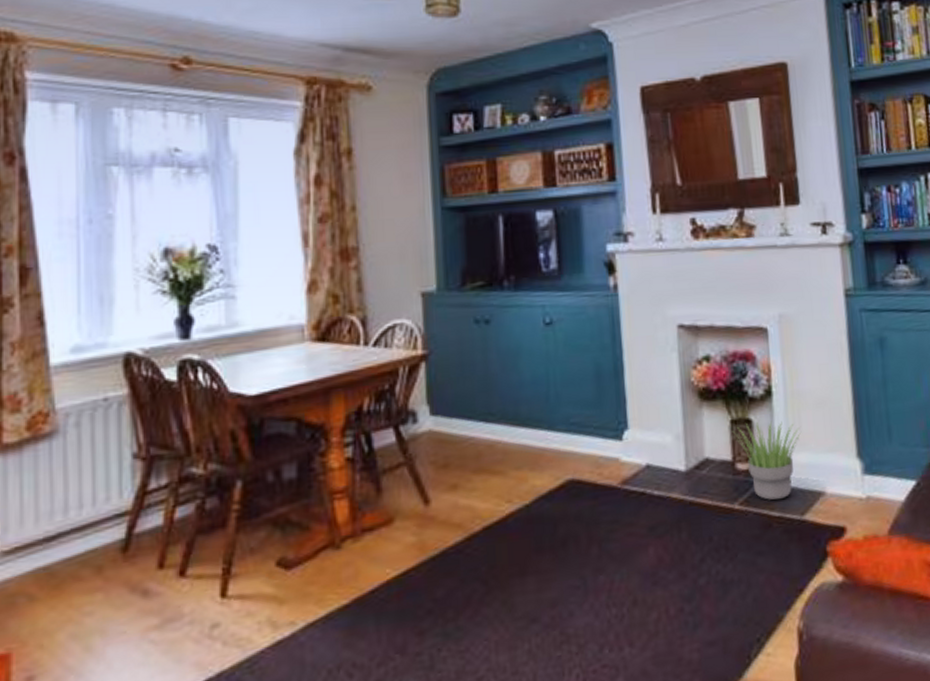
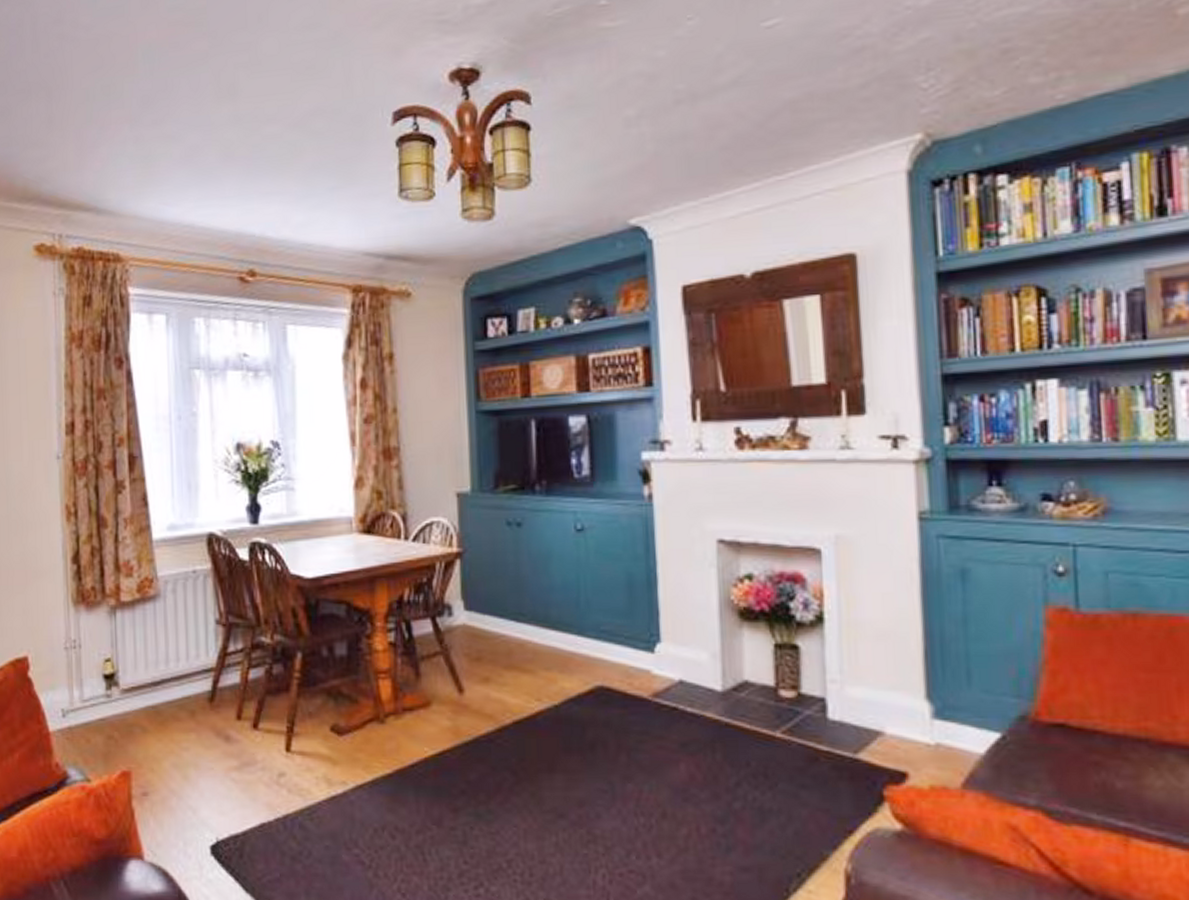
potted plant: present [732,421,801,501] -> none [776,649,857,734]

